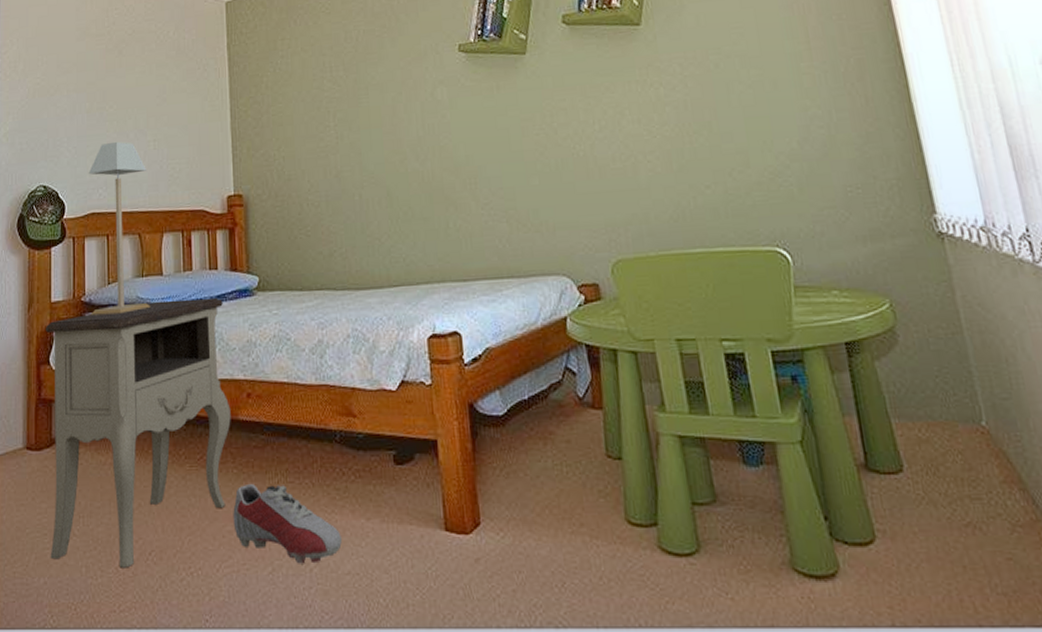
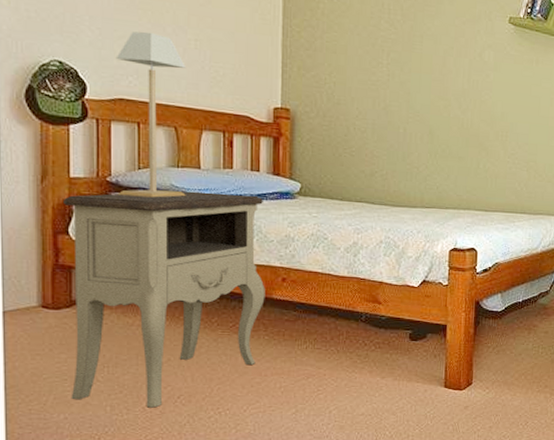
shoe: present [233,484,342,564] -> none [262,348,359,407]

